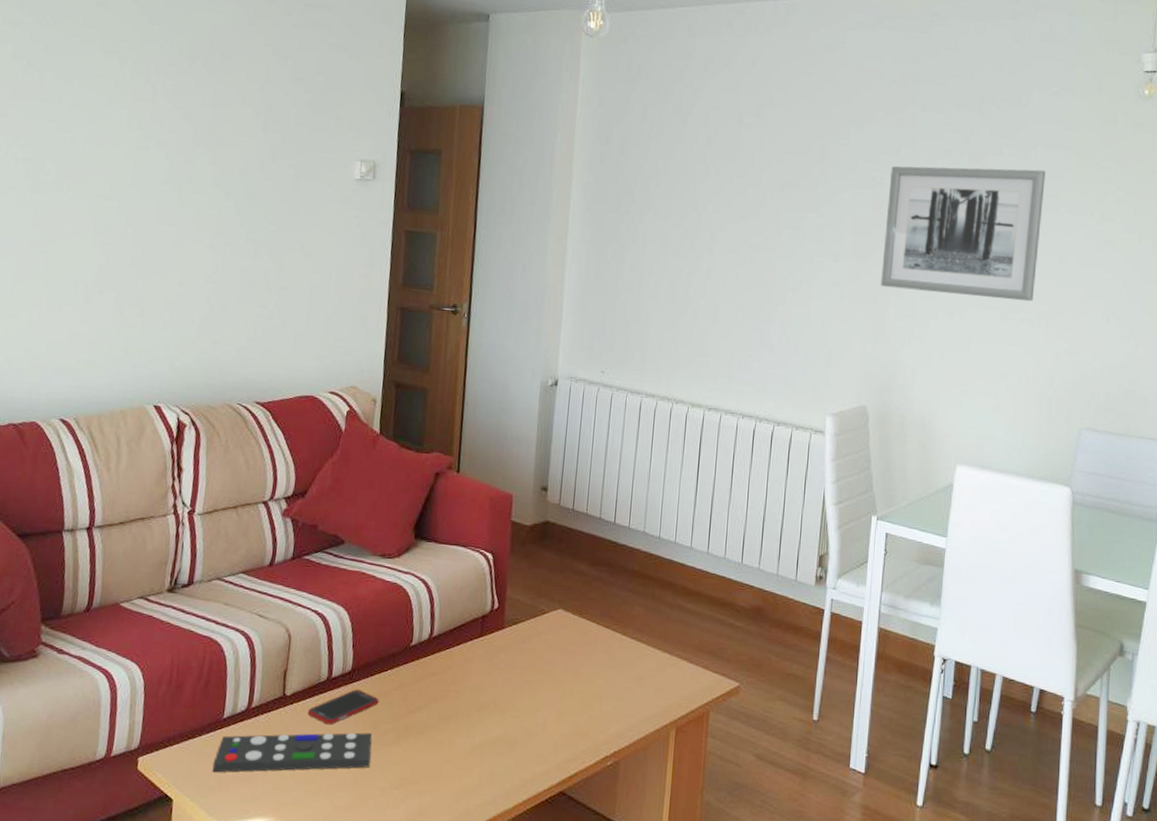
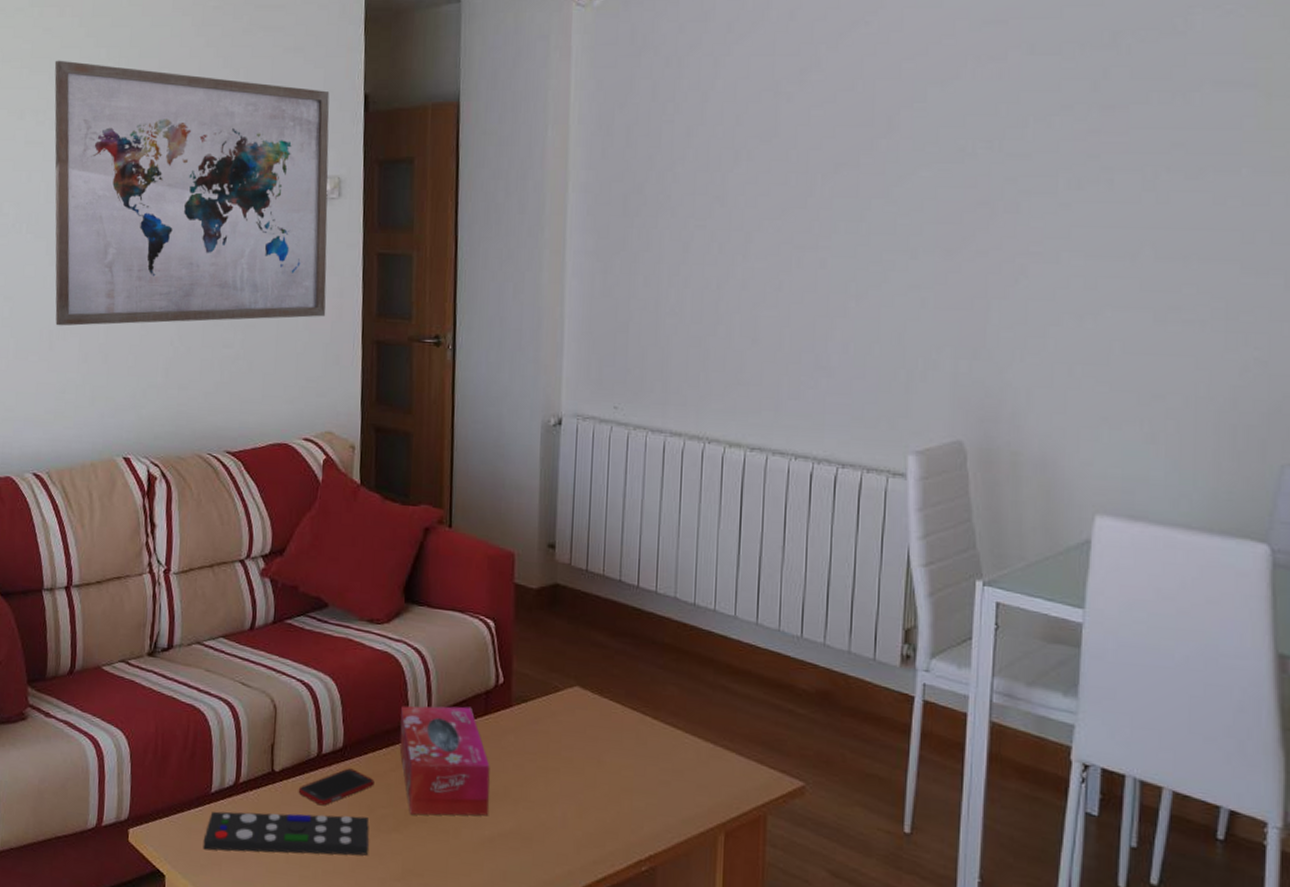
wall art: none [92,32,370,284] -> present [54,60,330,326]
tissue box: none [403,630,483,729] -> present [399,705,490,816]
wall art: present [881,166,1046,302] -> none [978,119,1218,297]

